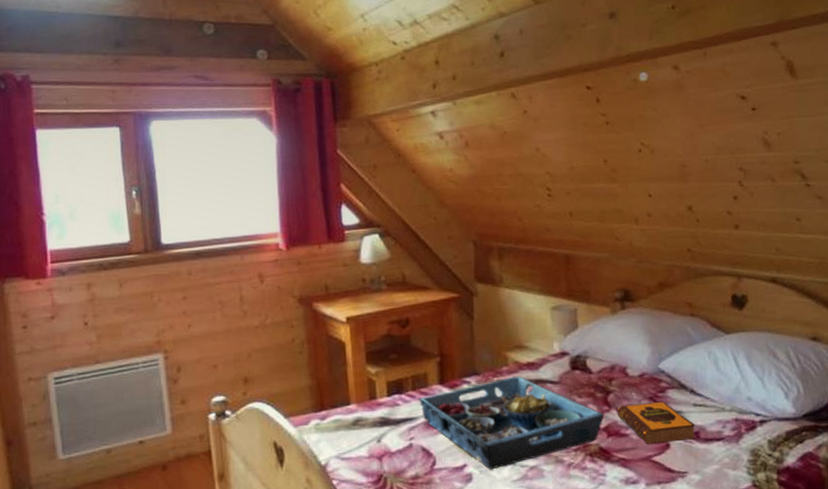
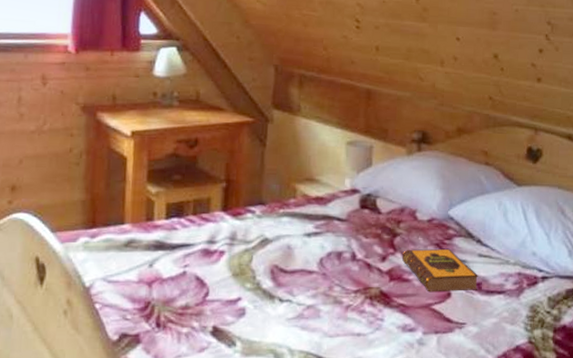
serving tray: present [420,376,604,470] -> none [199,209,388,306]

